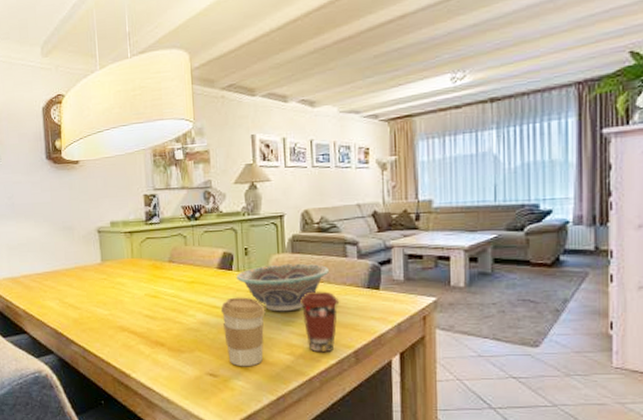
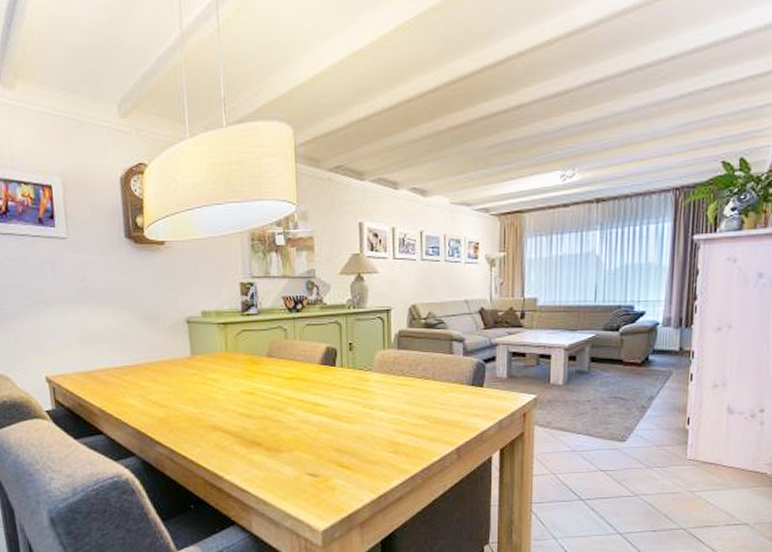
coffee cup: present [220,297,266,367] -> none [322,394,369,466]
decorative bowl: present [237,263,329,312] -> none [340,359,434,410]
coffee cup: present [299,291,339,353] -> none [404,388,443,450]

